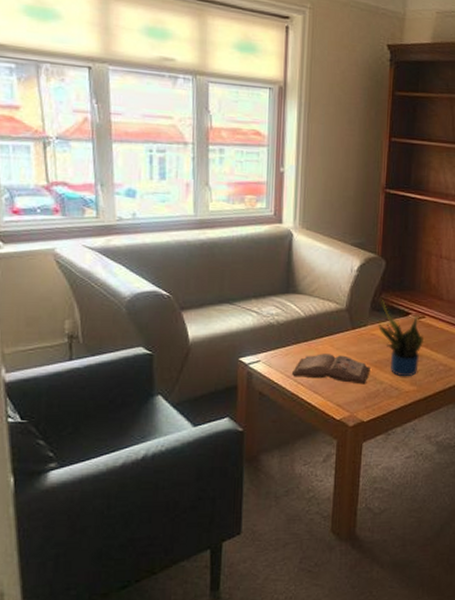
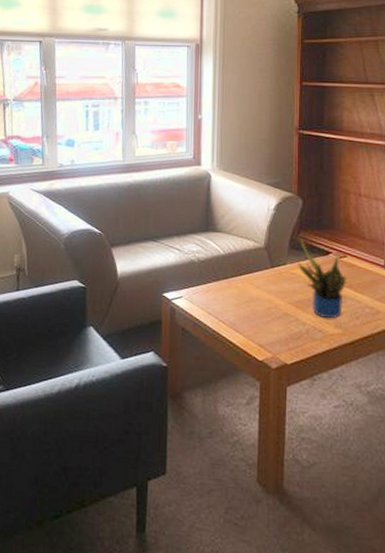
hardback book: present [291,354,370,385] -> none [212,291,292,325]

